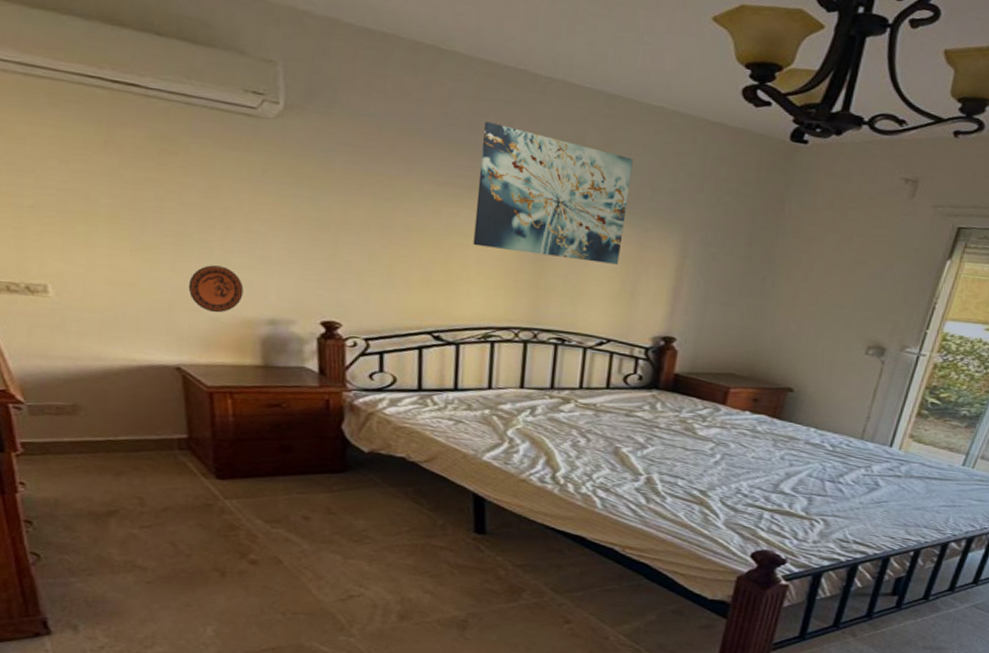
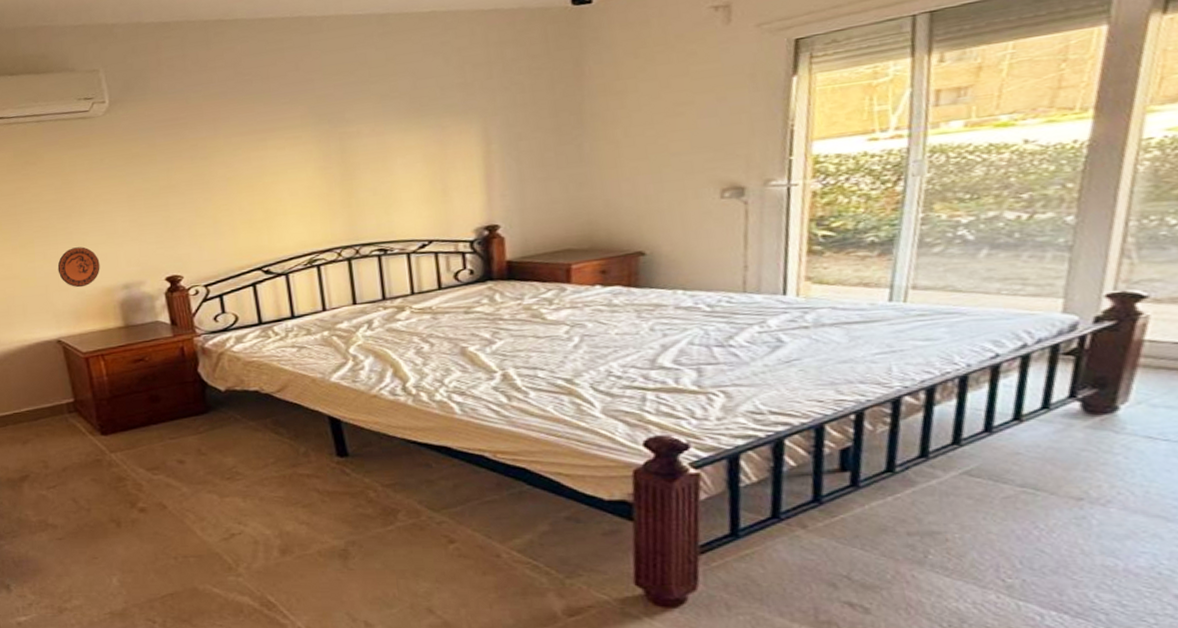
wall art: present [473,121,633,265] -> none [274,65,424,181]

